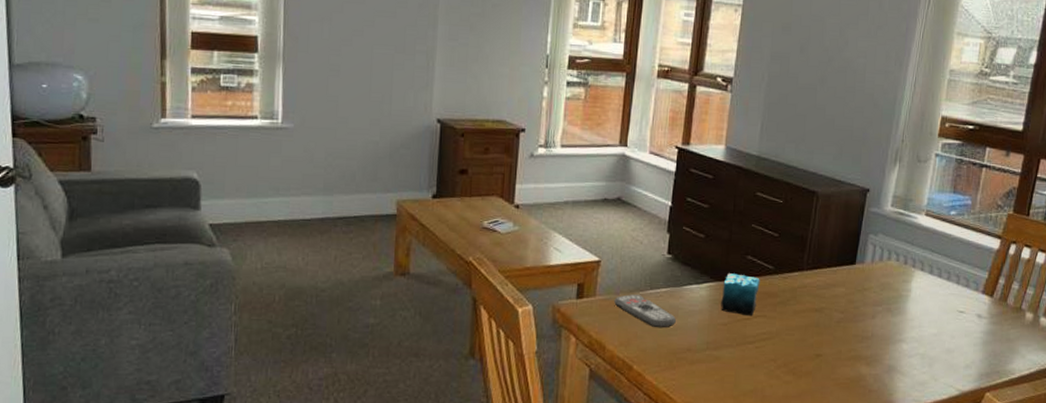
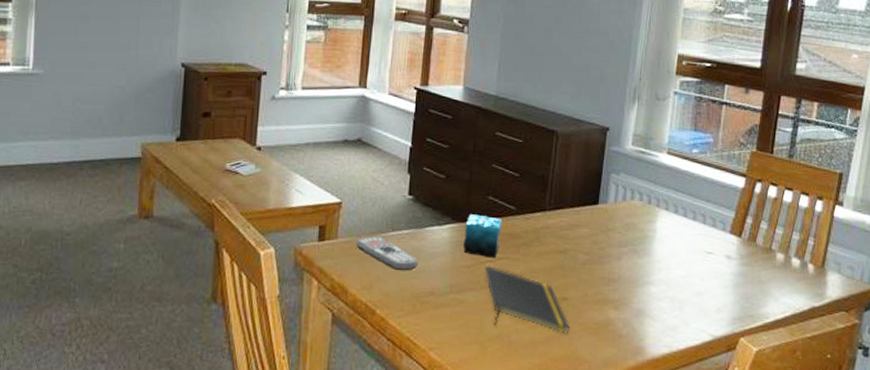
notepad: none [741,324,822,389] -> present [484,266,570,334]

